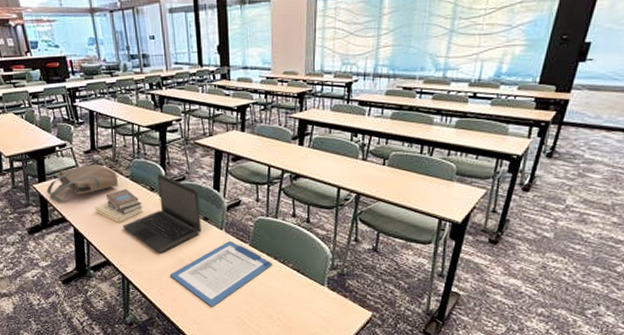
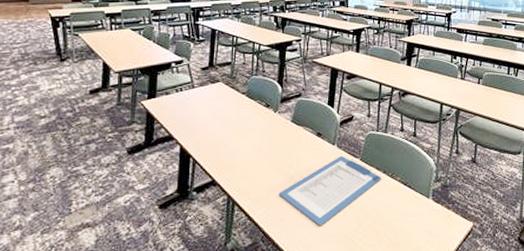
tote bag: present [46,165,118,202] -> none [155,81,233,120]
books: present [94,189,143,222] -> none [205,106,257,140]
laptop: present [122,173,201,254] -> none [233,90,314,171]

